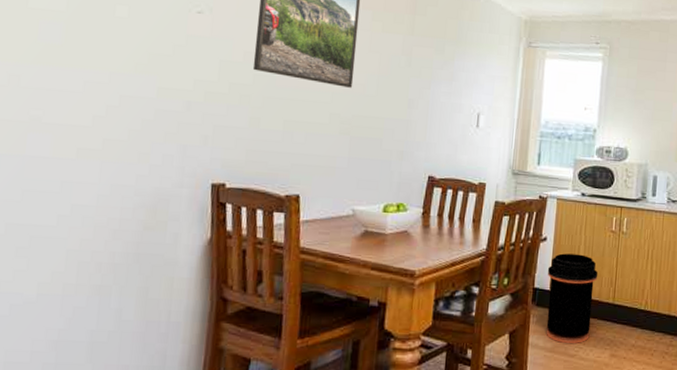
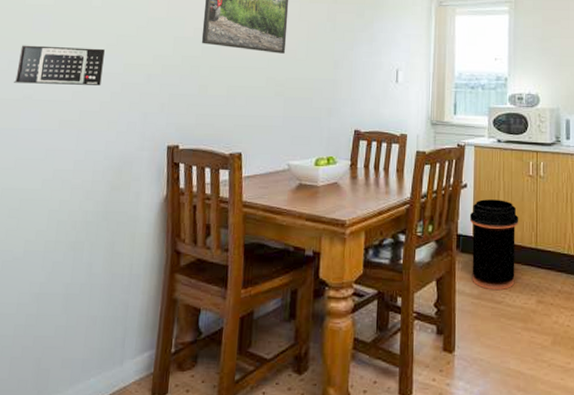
calendar: none [17,57,133,111] -> present [14,45,105,85]

